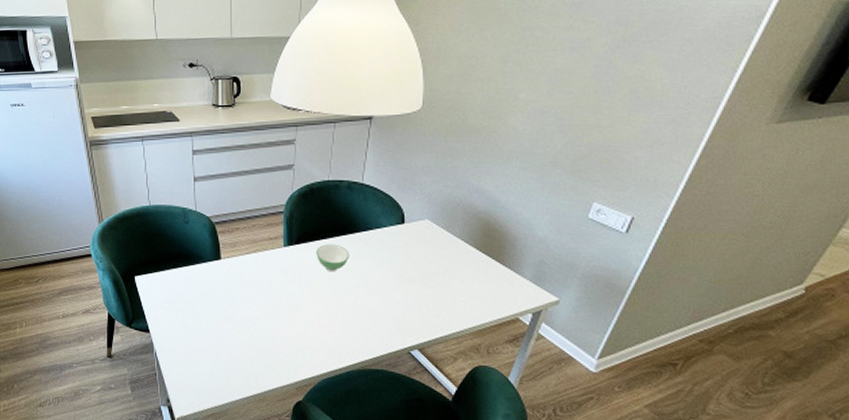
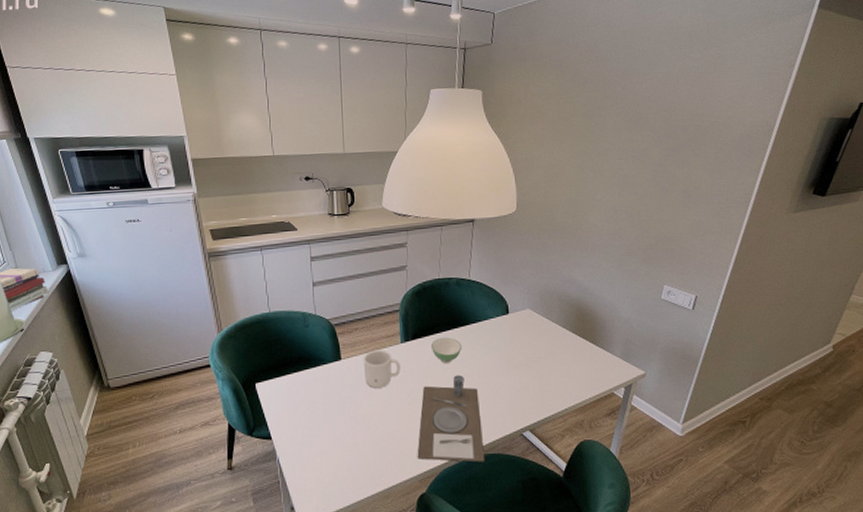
mug: none [243,252,282,291] -> present [363,350,401,388]
place setting: none [295,284,367,377] -> present [417,374,485,462]

